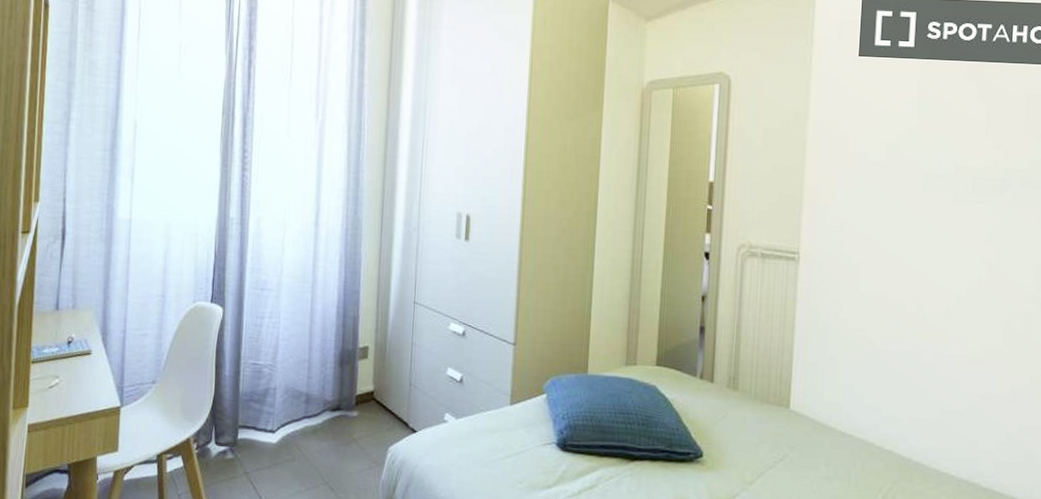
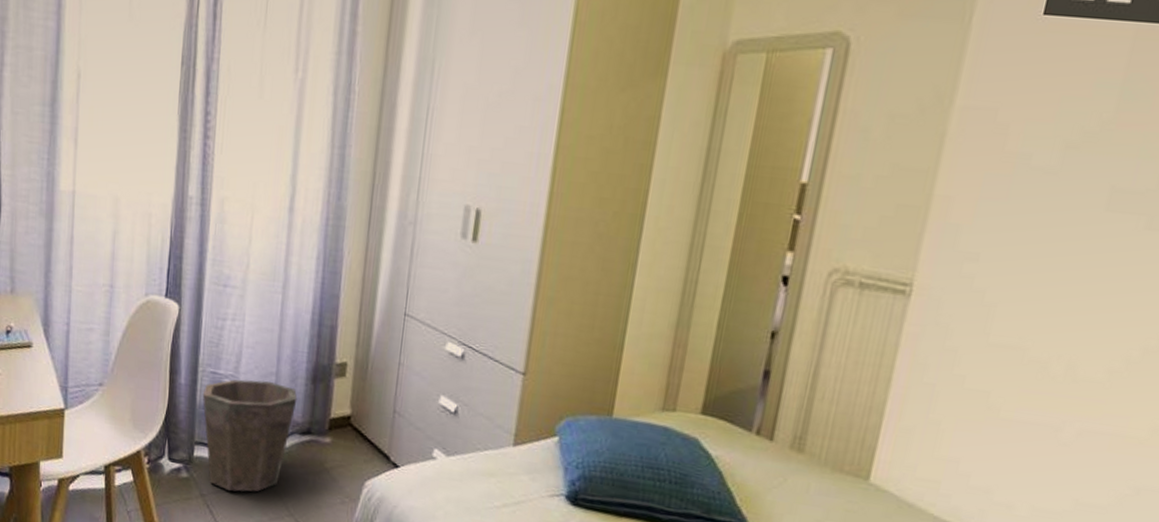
waste bin: none [244,367,328,467] -> present [202,379,298,492]

